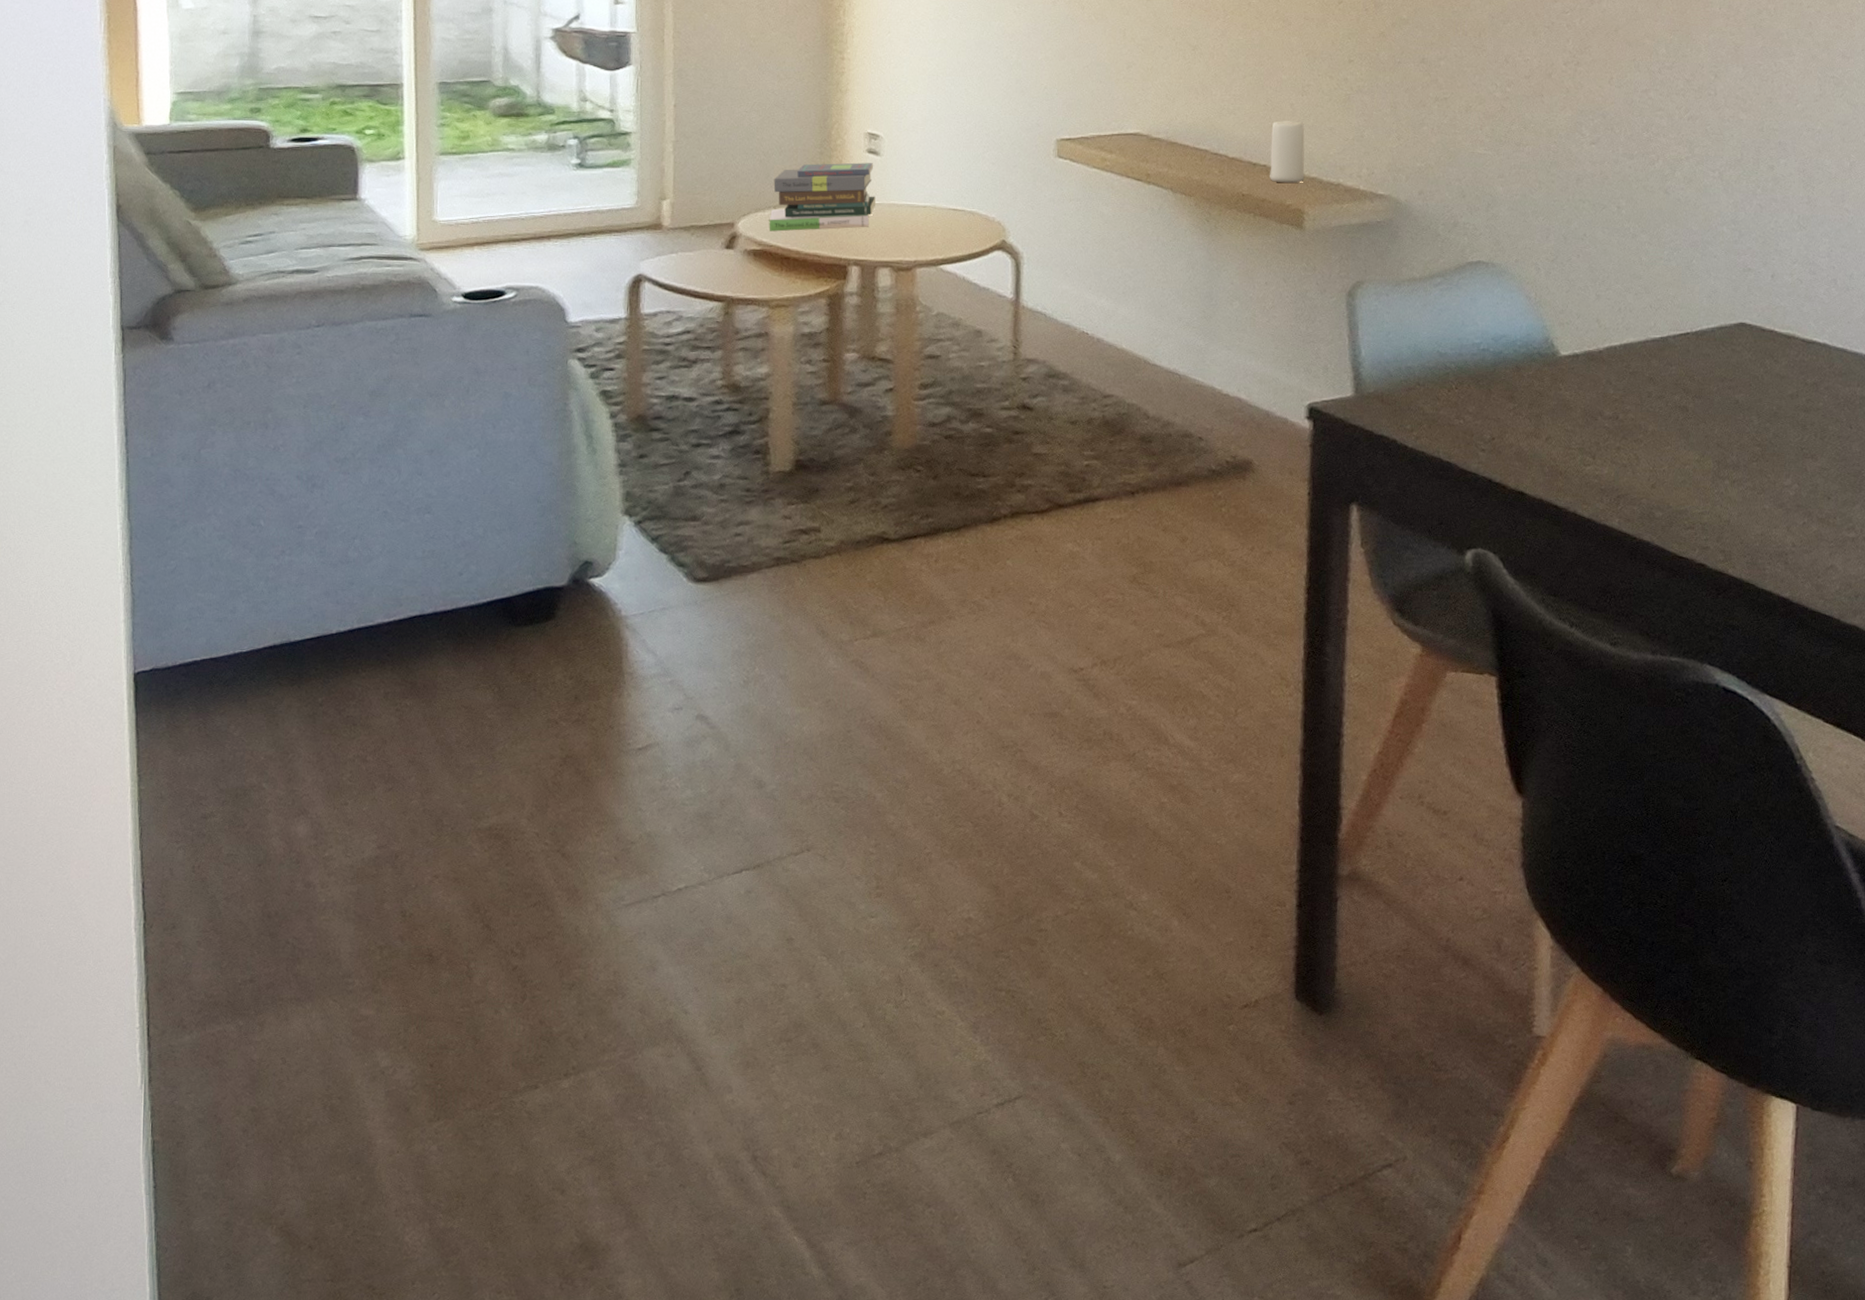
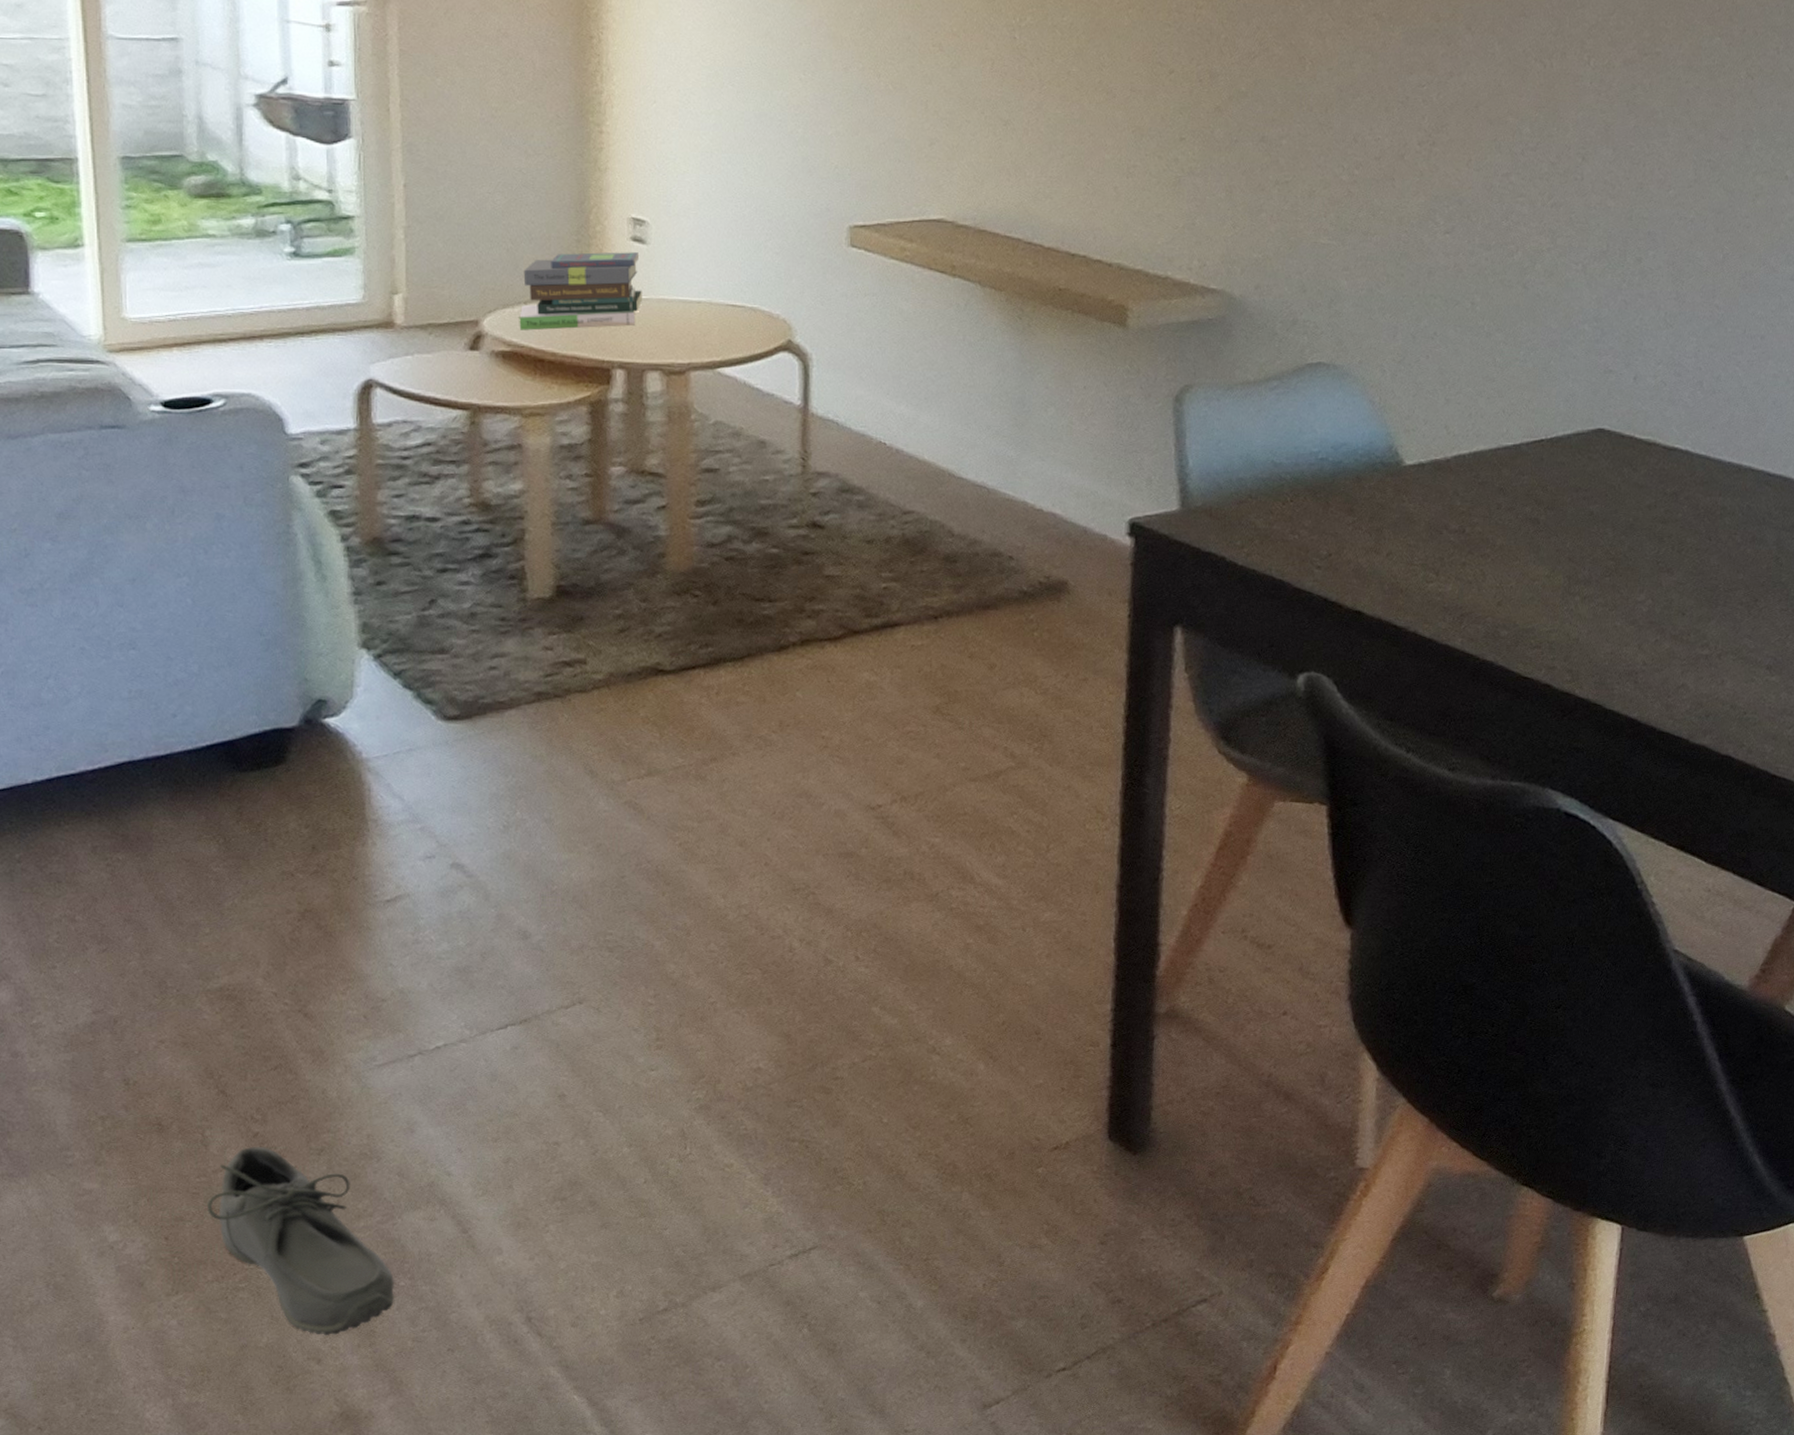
arctic: none [468,979,634,1167] -> present [206,1146,395,1336]
candle: present [1270,121,1305,184] -> none [1090,206,1130,277]

